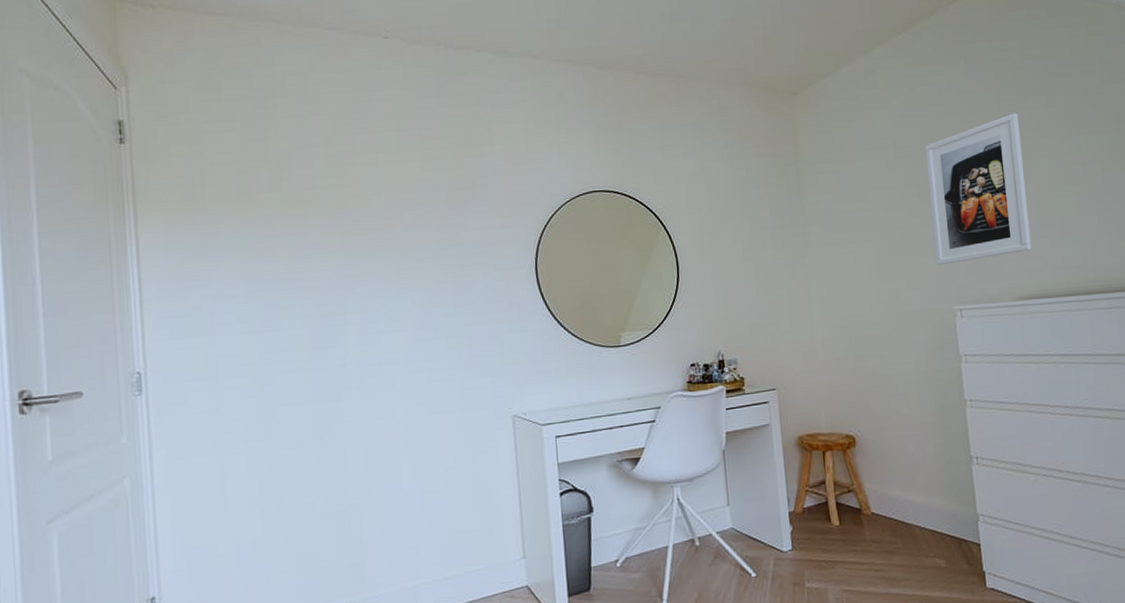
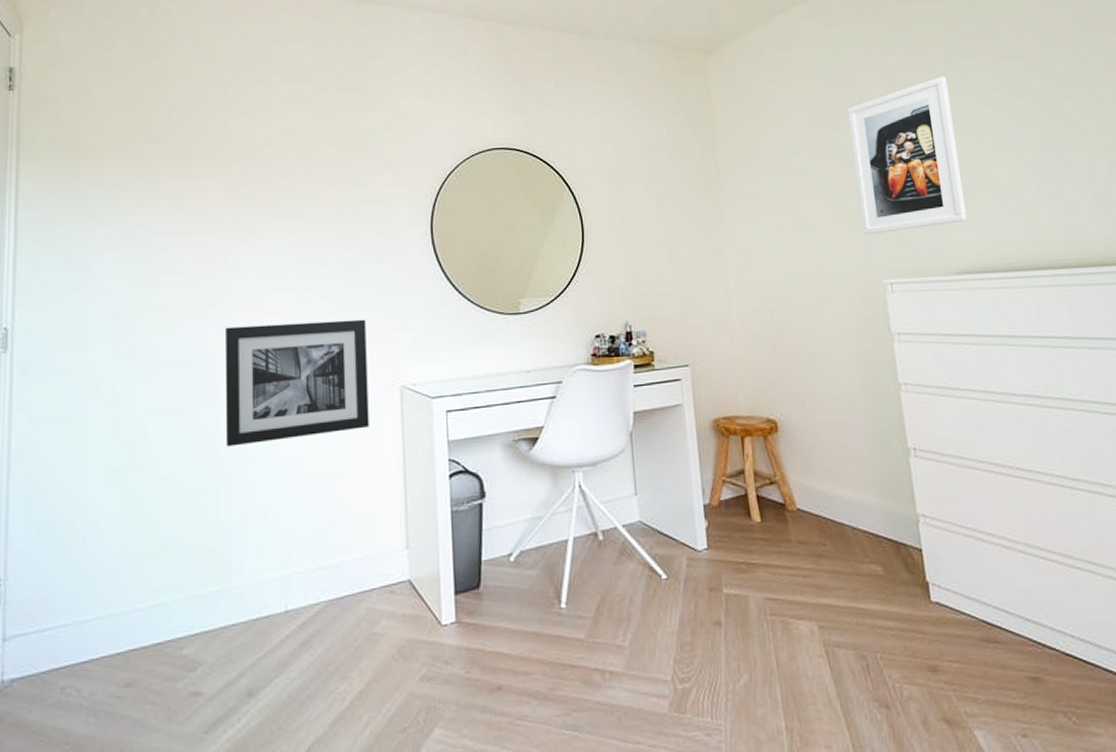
wall art: none [347,355,485,475] -> present [225,319,369,447]

